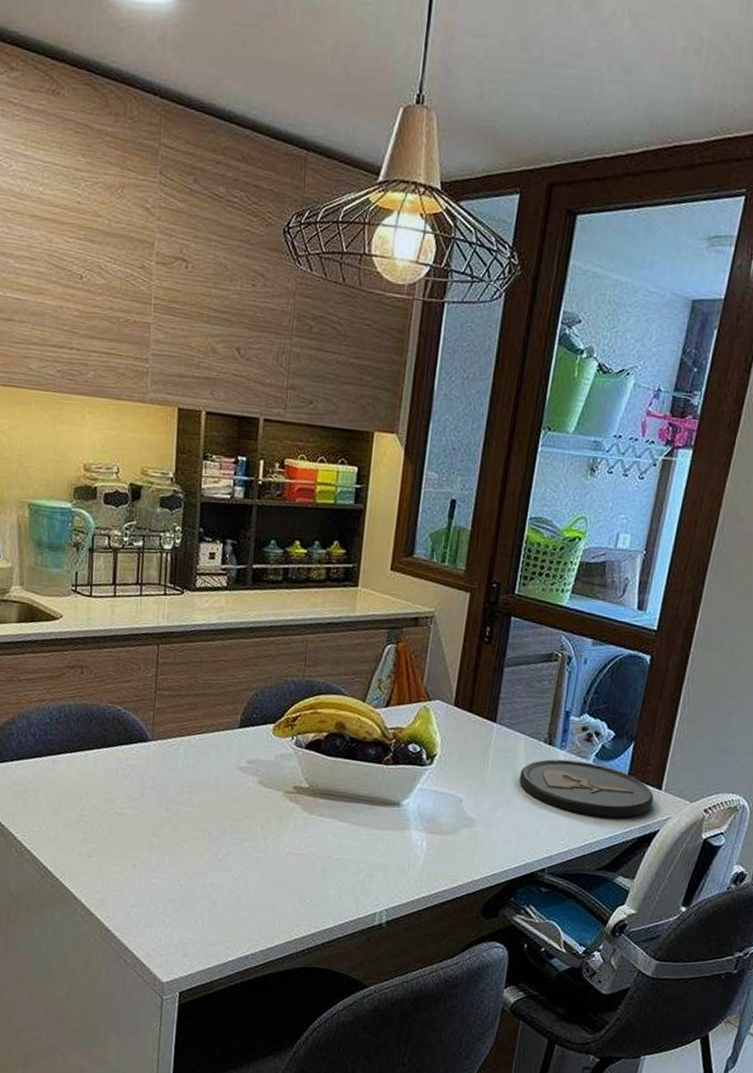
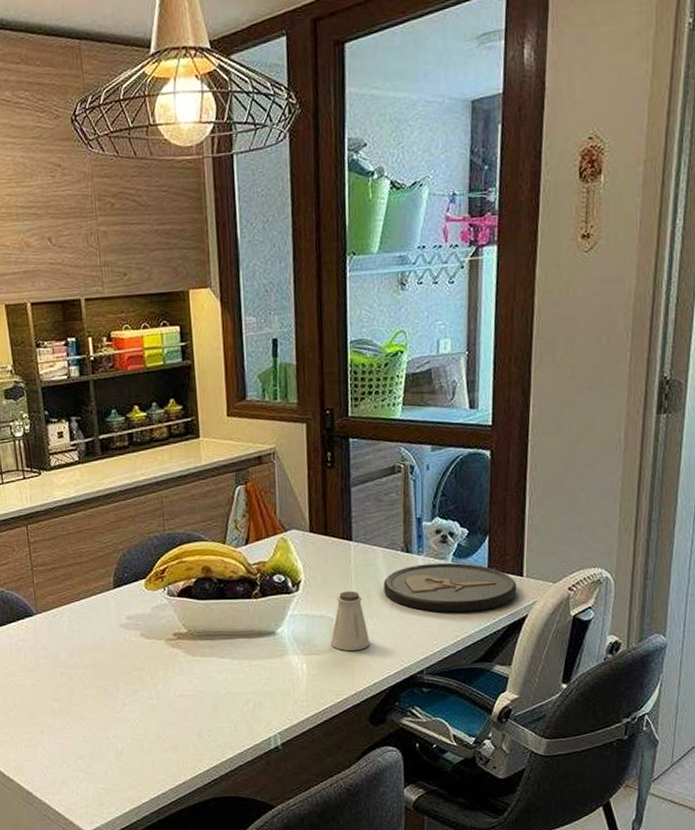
saltshaker: none [455,773,497,837] -> present [330,591,370,652]

